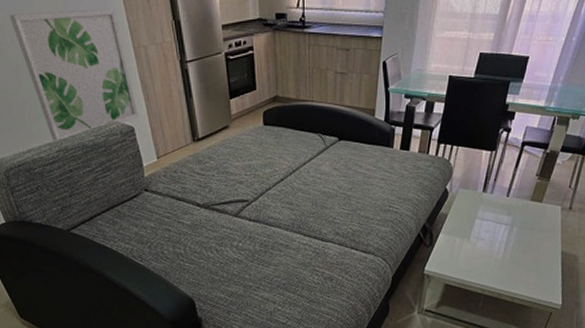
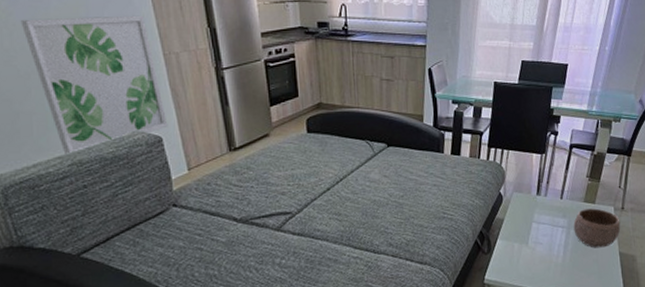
bowl: none [517,207,566,246] -> present [573,208,621,248]

